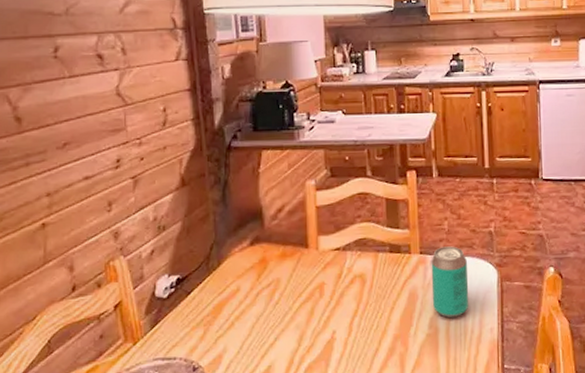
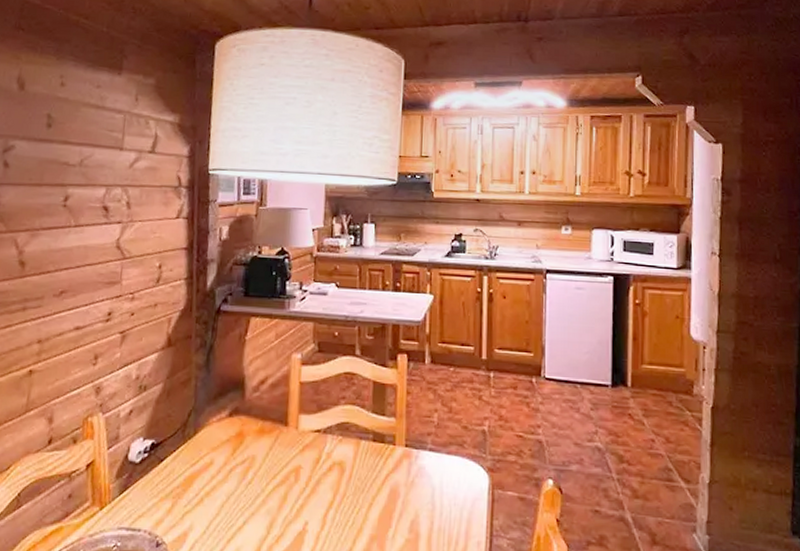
beverage can: present [431,246,469,319] -> none [414,441,457,525]

